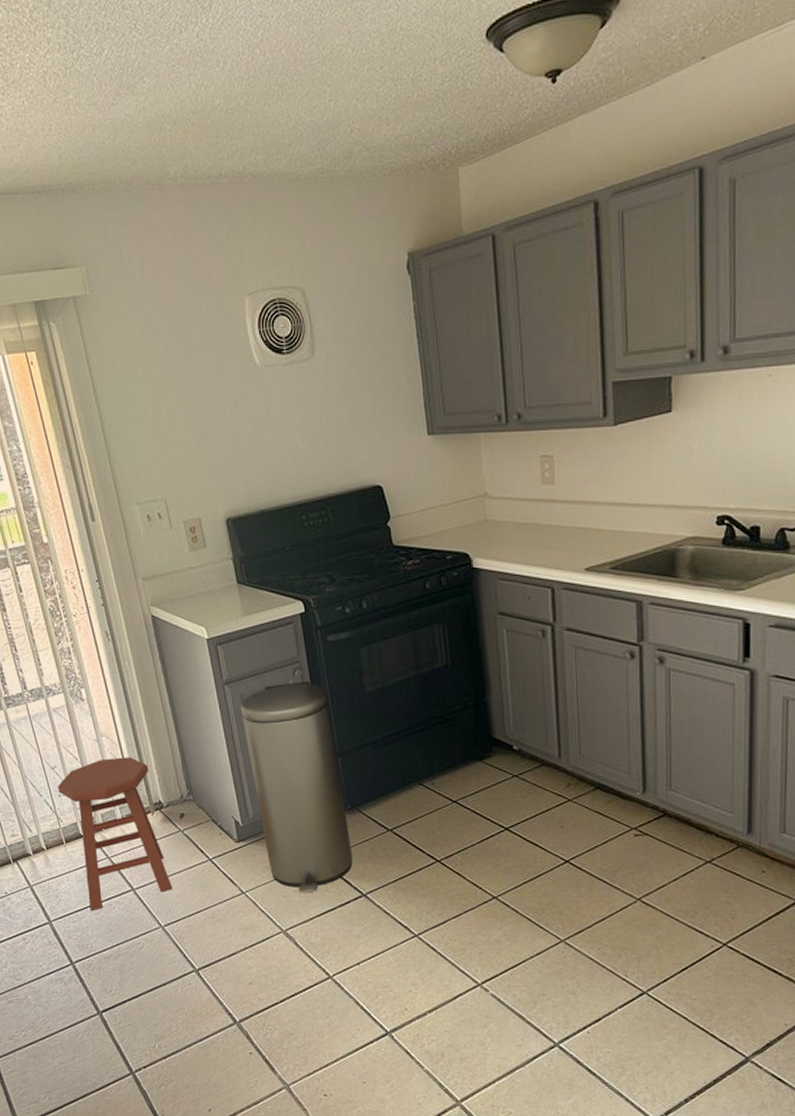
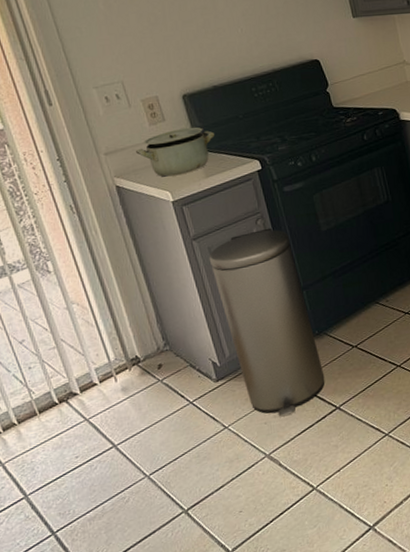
stool: present [57,757,172,911] -> none [26,319,155,477]
saucepan: none [174,556,257,610] -> present [136,127,214,177]

